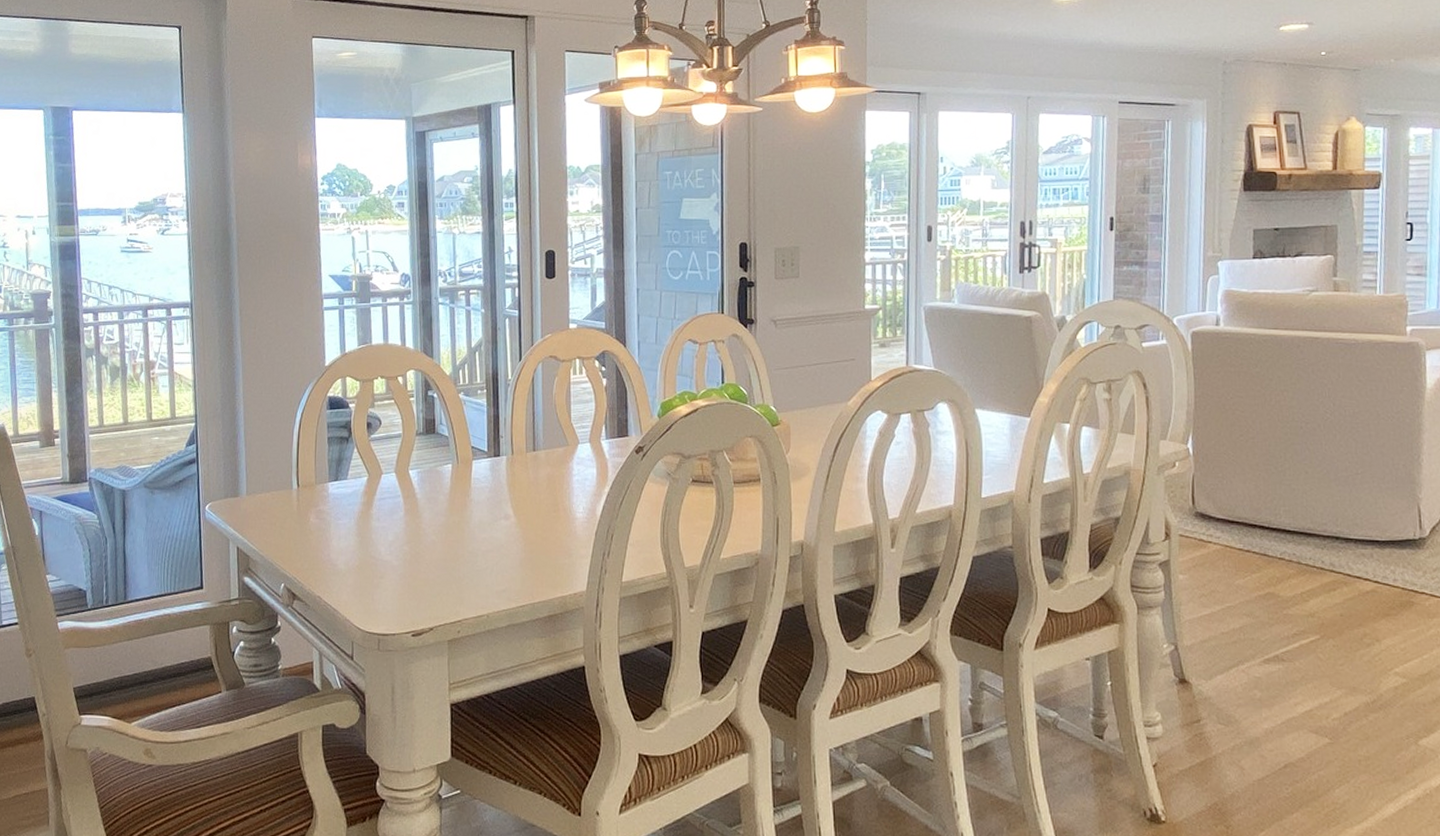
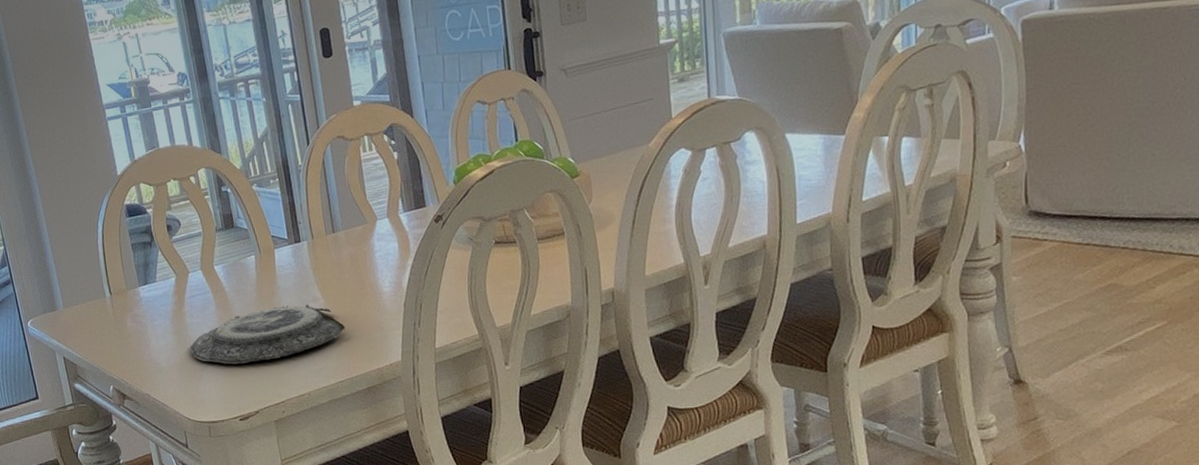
plate: none [371,520,534,576] -> present [189,305,346,365]

